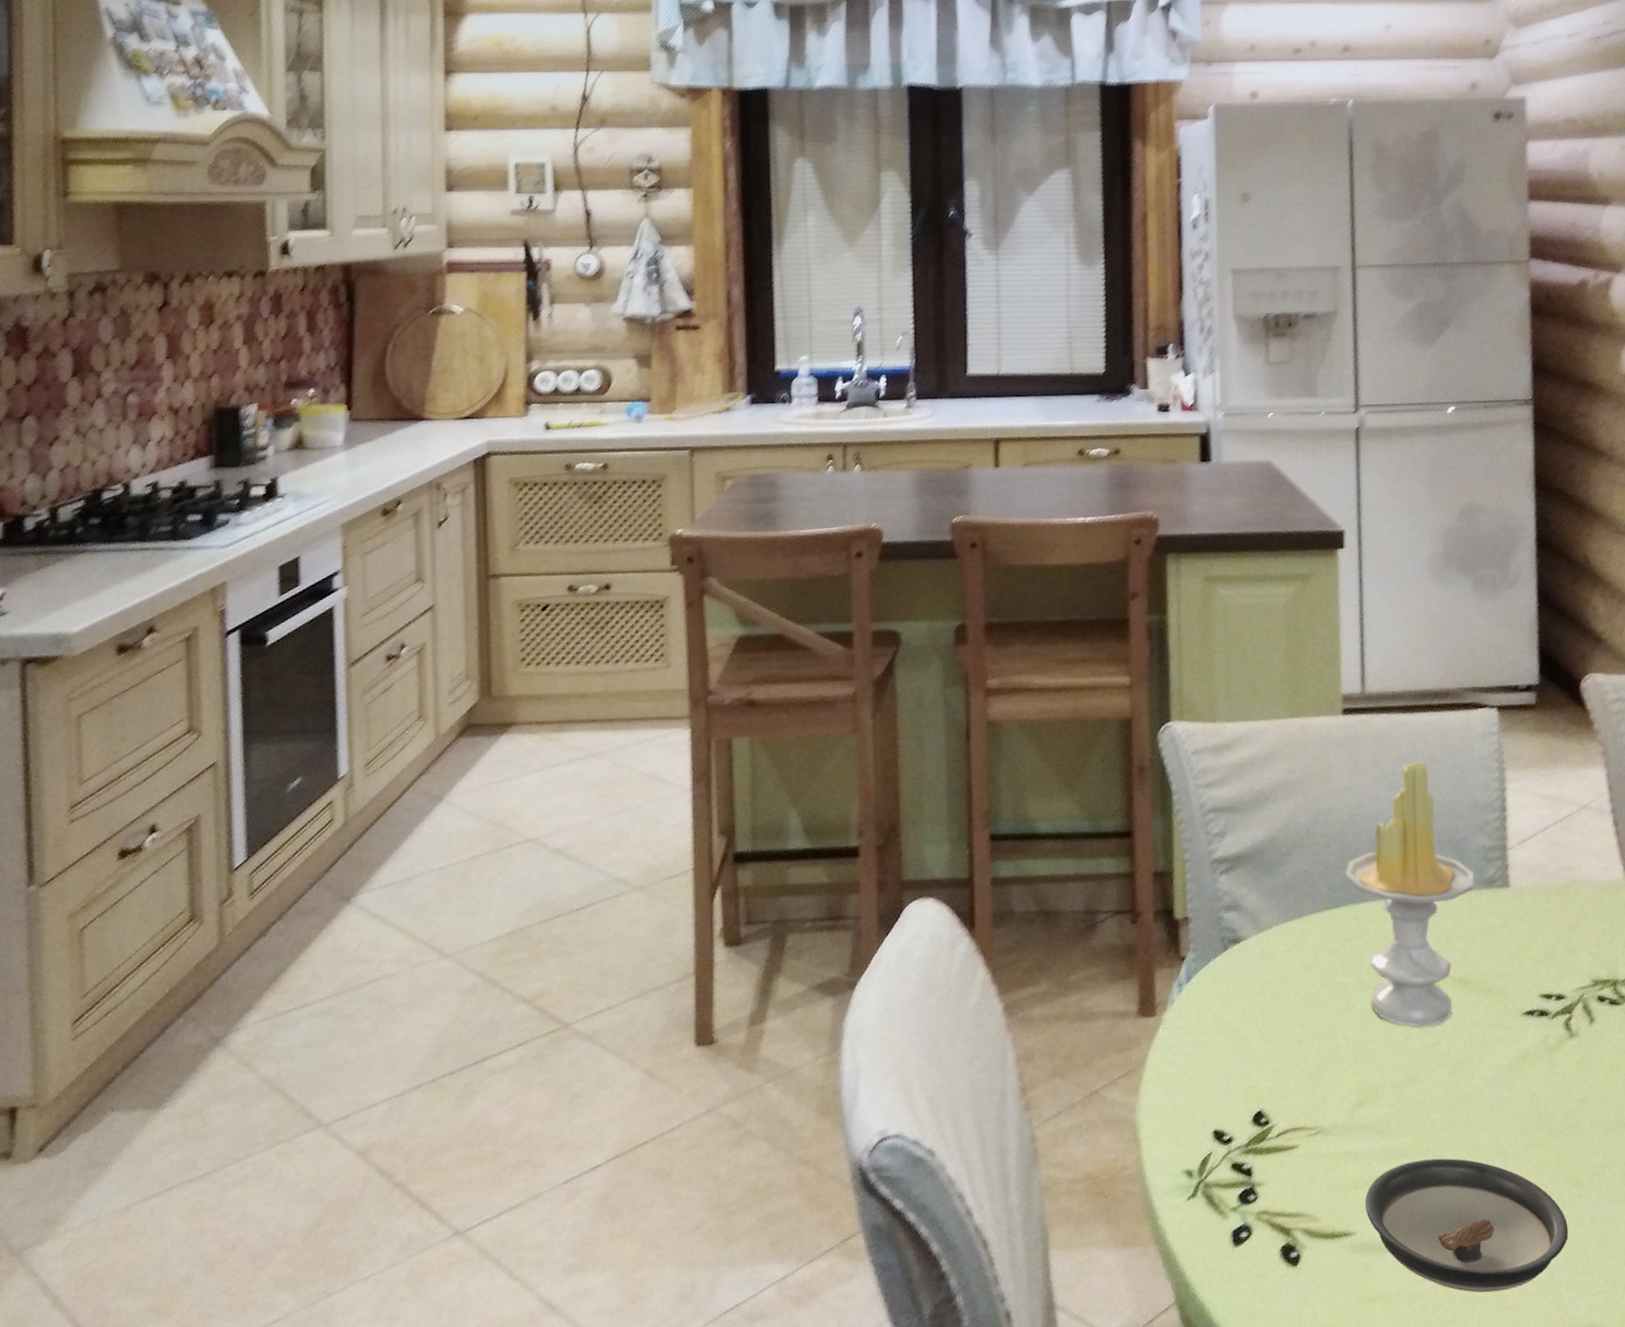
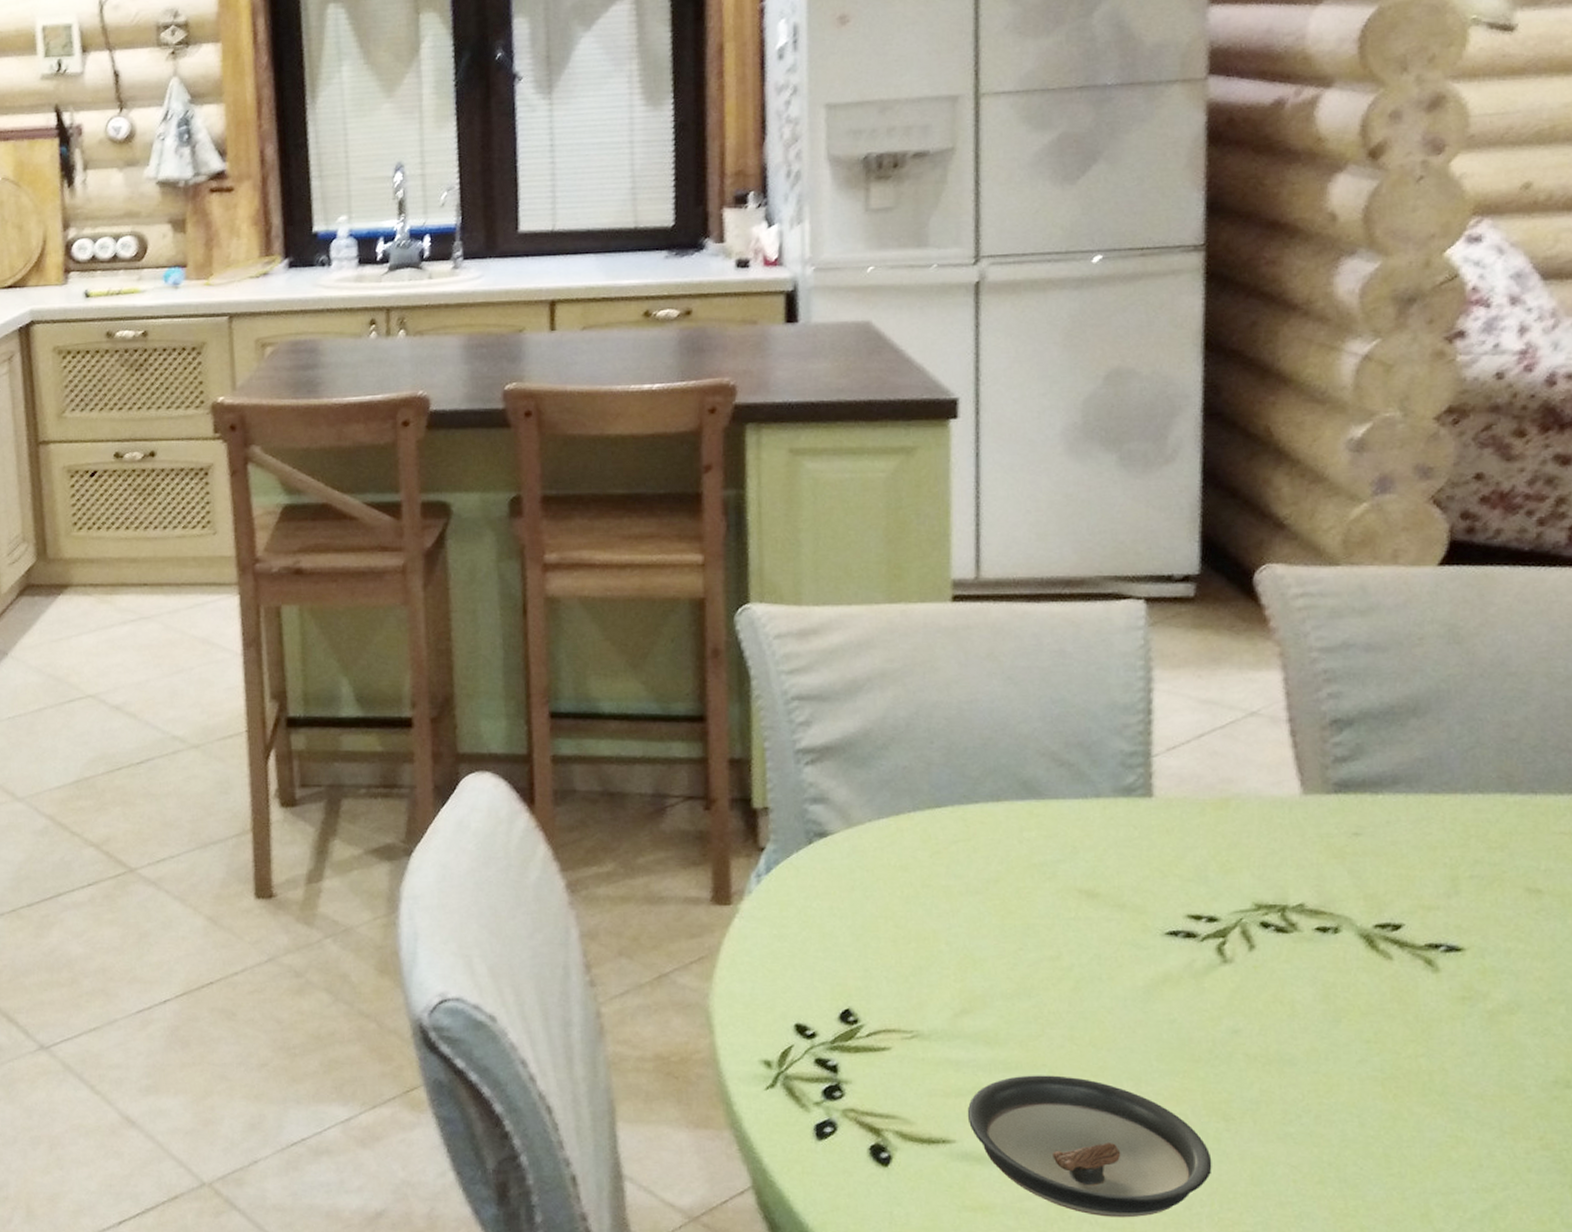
candle: present [1345,762,1475,1027] -> none [951,657,1110,938]

